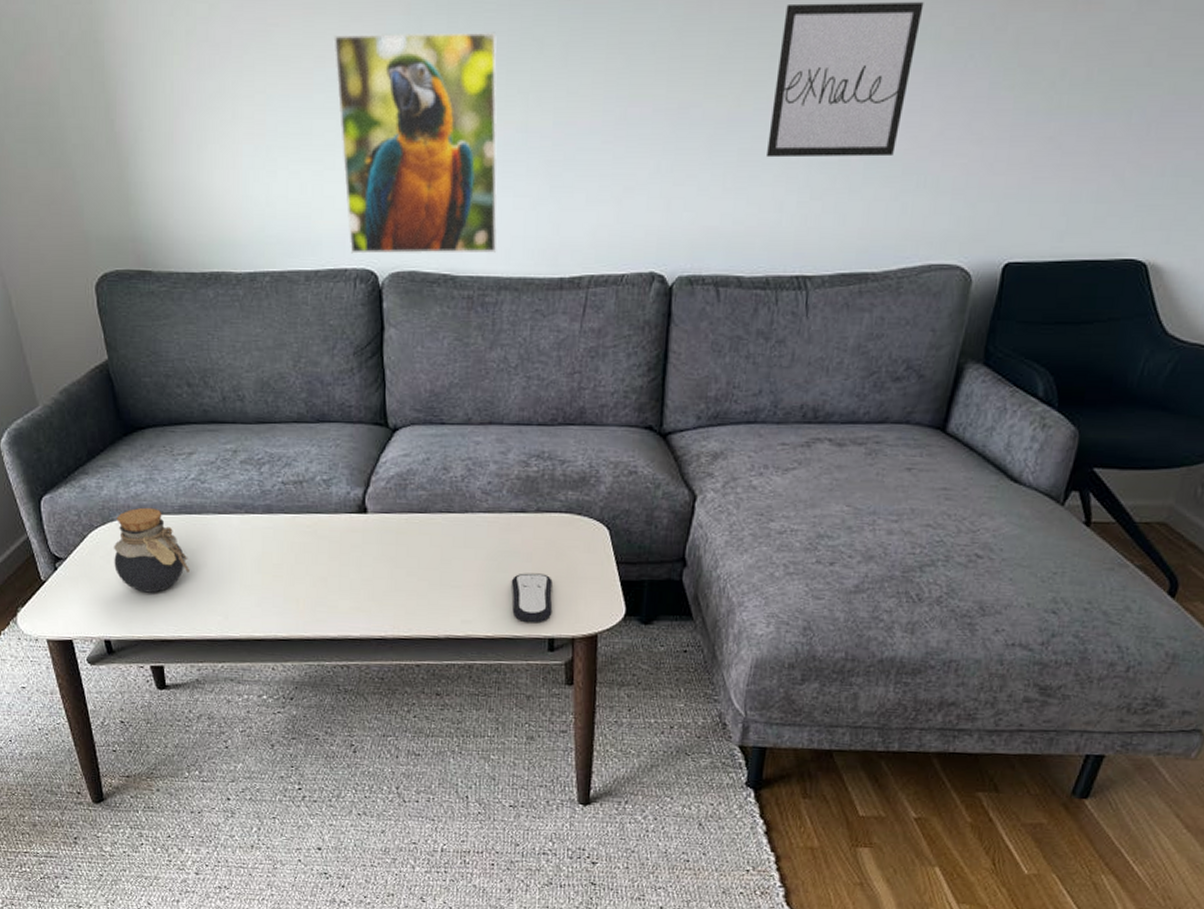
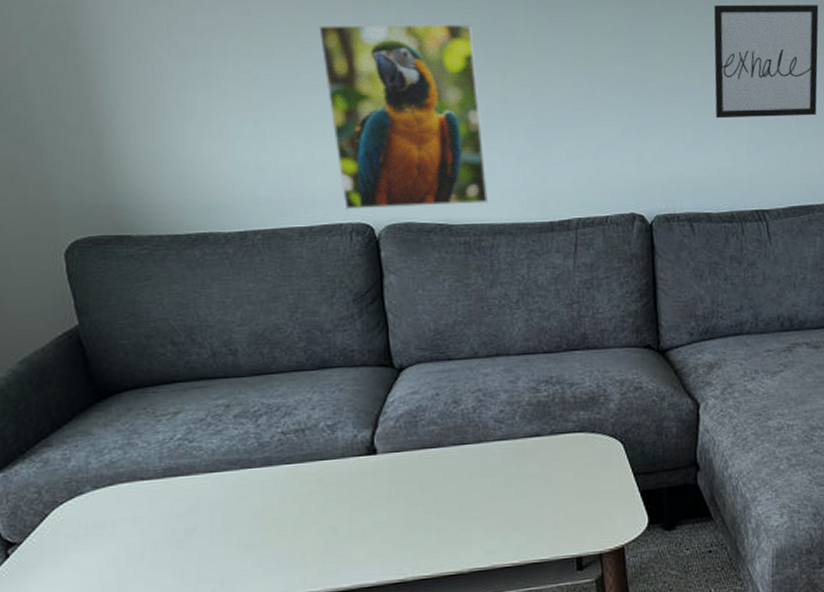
jar: present [114,507,189,593] -> none [83,474,176,570]
remote control: present [511,573,553,624] -> none [532,493,577,545]

